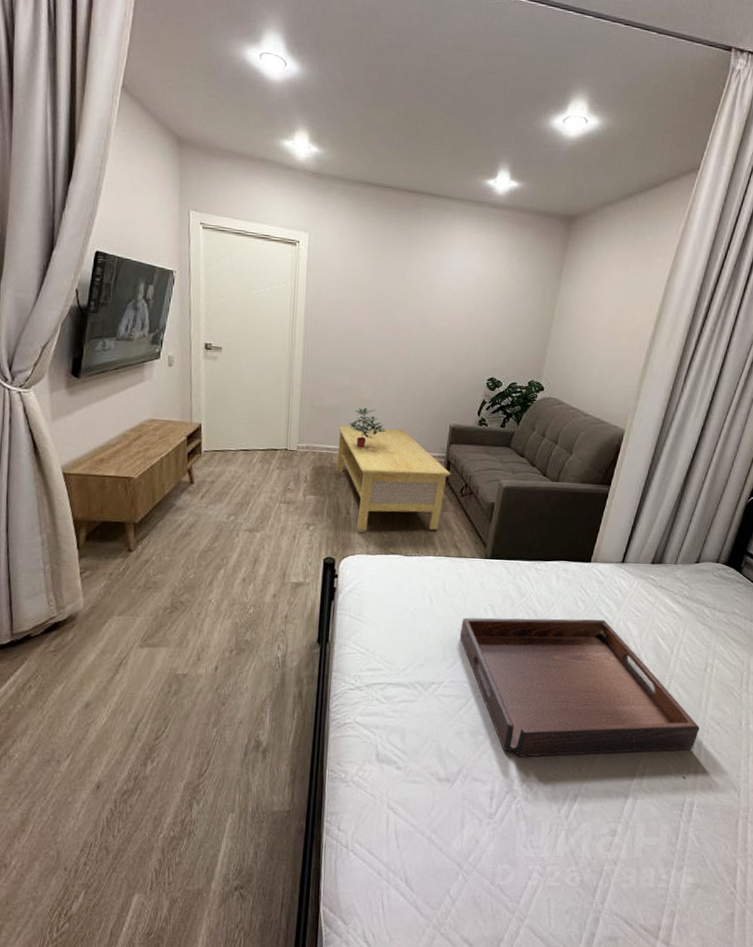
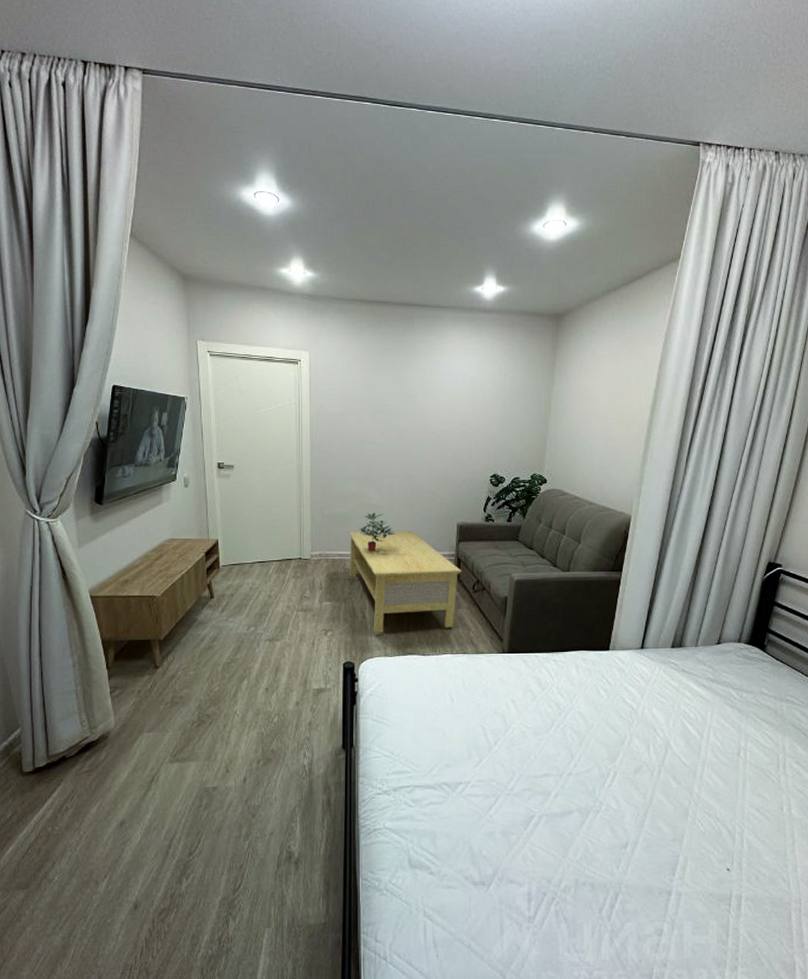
serving tray: present [459,618,700,757] -> none [483,708,740,856]

